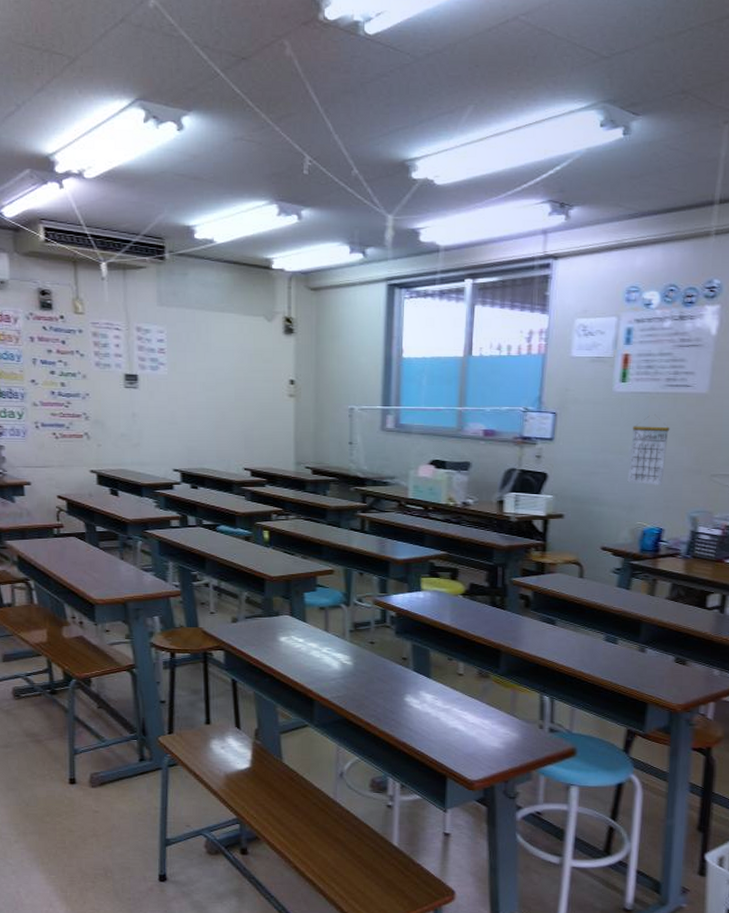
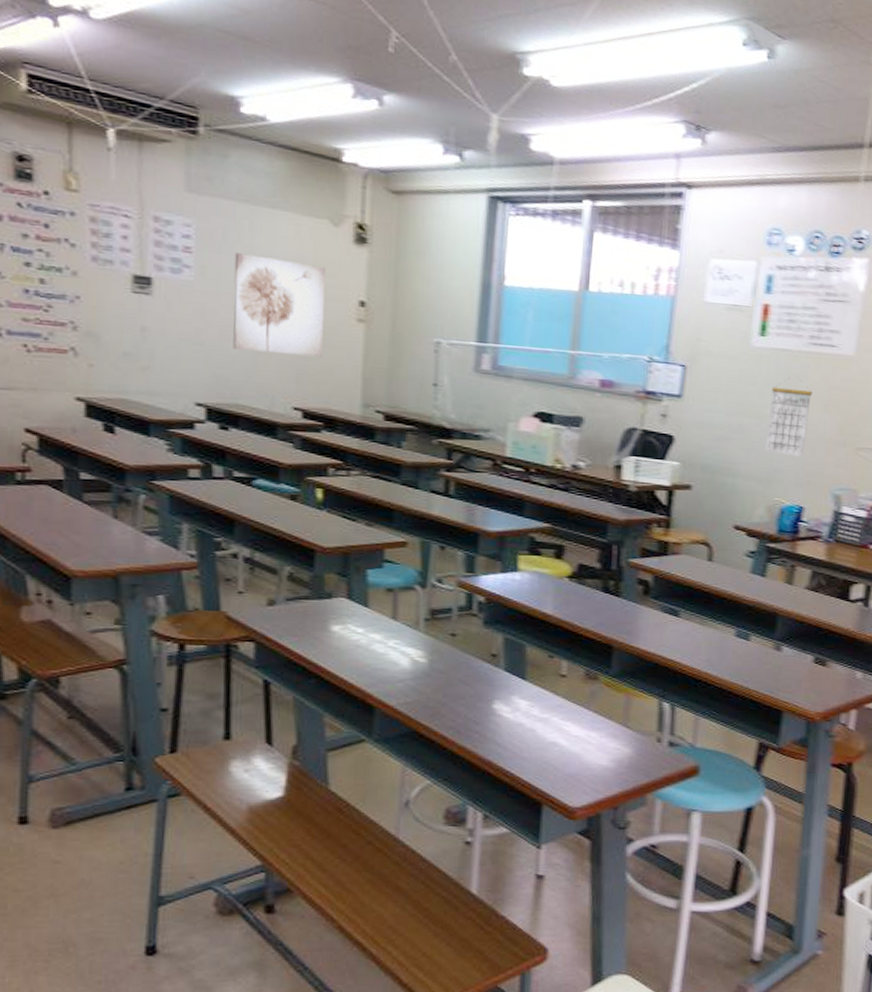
wall art: none [196,350,263,427] -> present [233,253,325,358]

